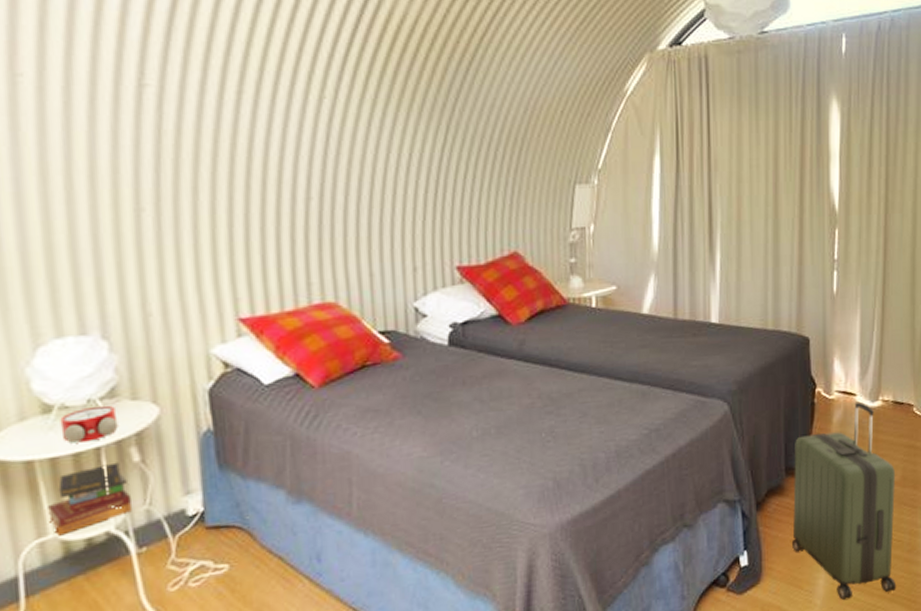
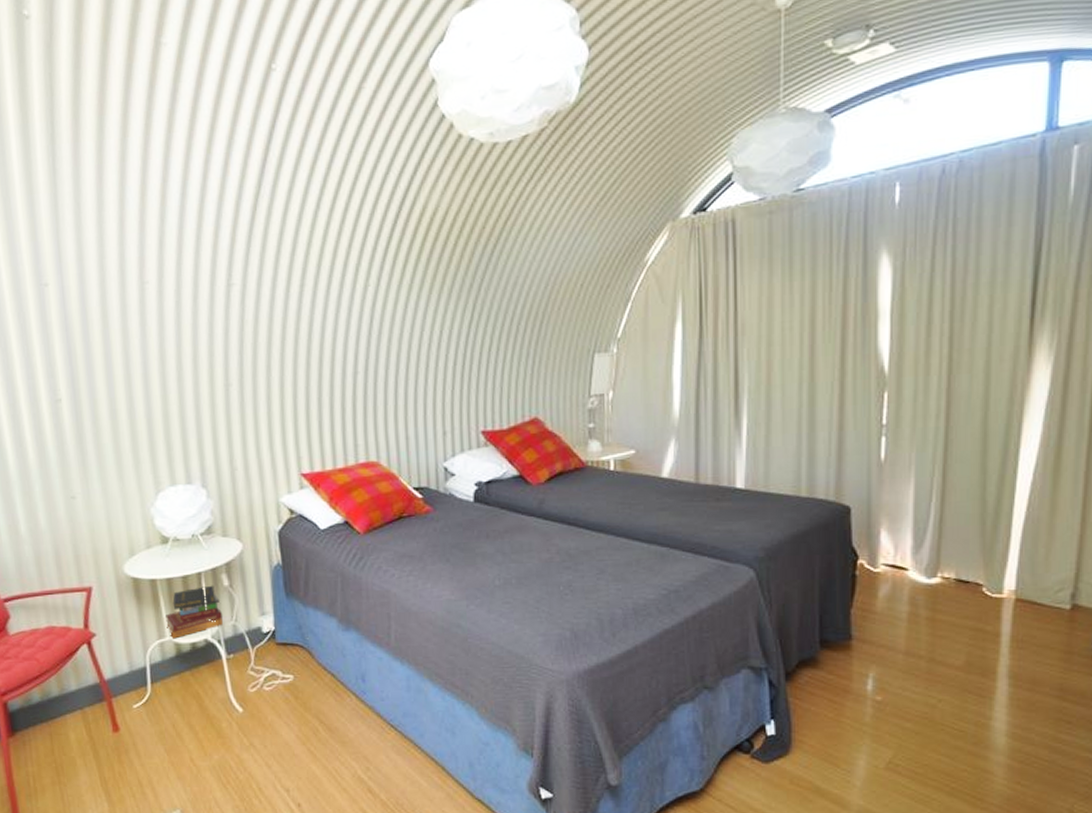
alarm clock: present [60,405,119,443] -> none [173,539,214,568]
suitcase: present [792,401,897,600] -> none [827,577,958,785]

